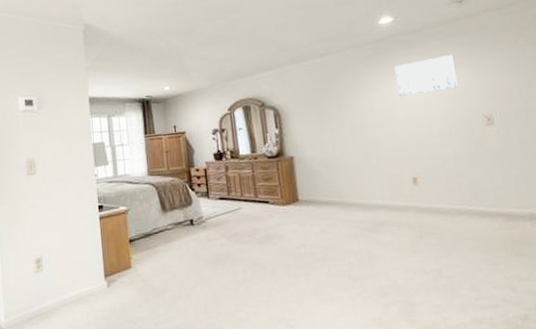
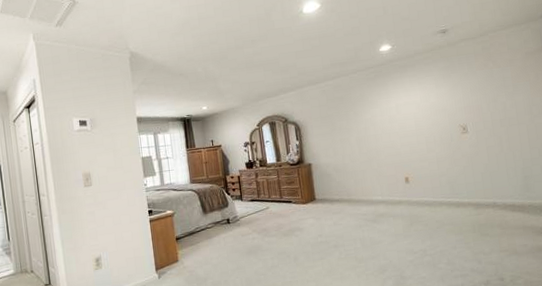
wall art: present [394,55,459,97] -> none [392,77,442,112]

